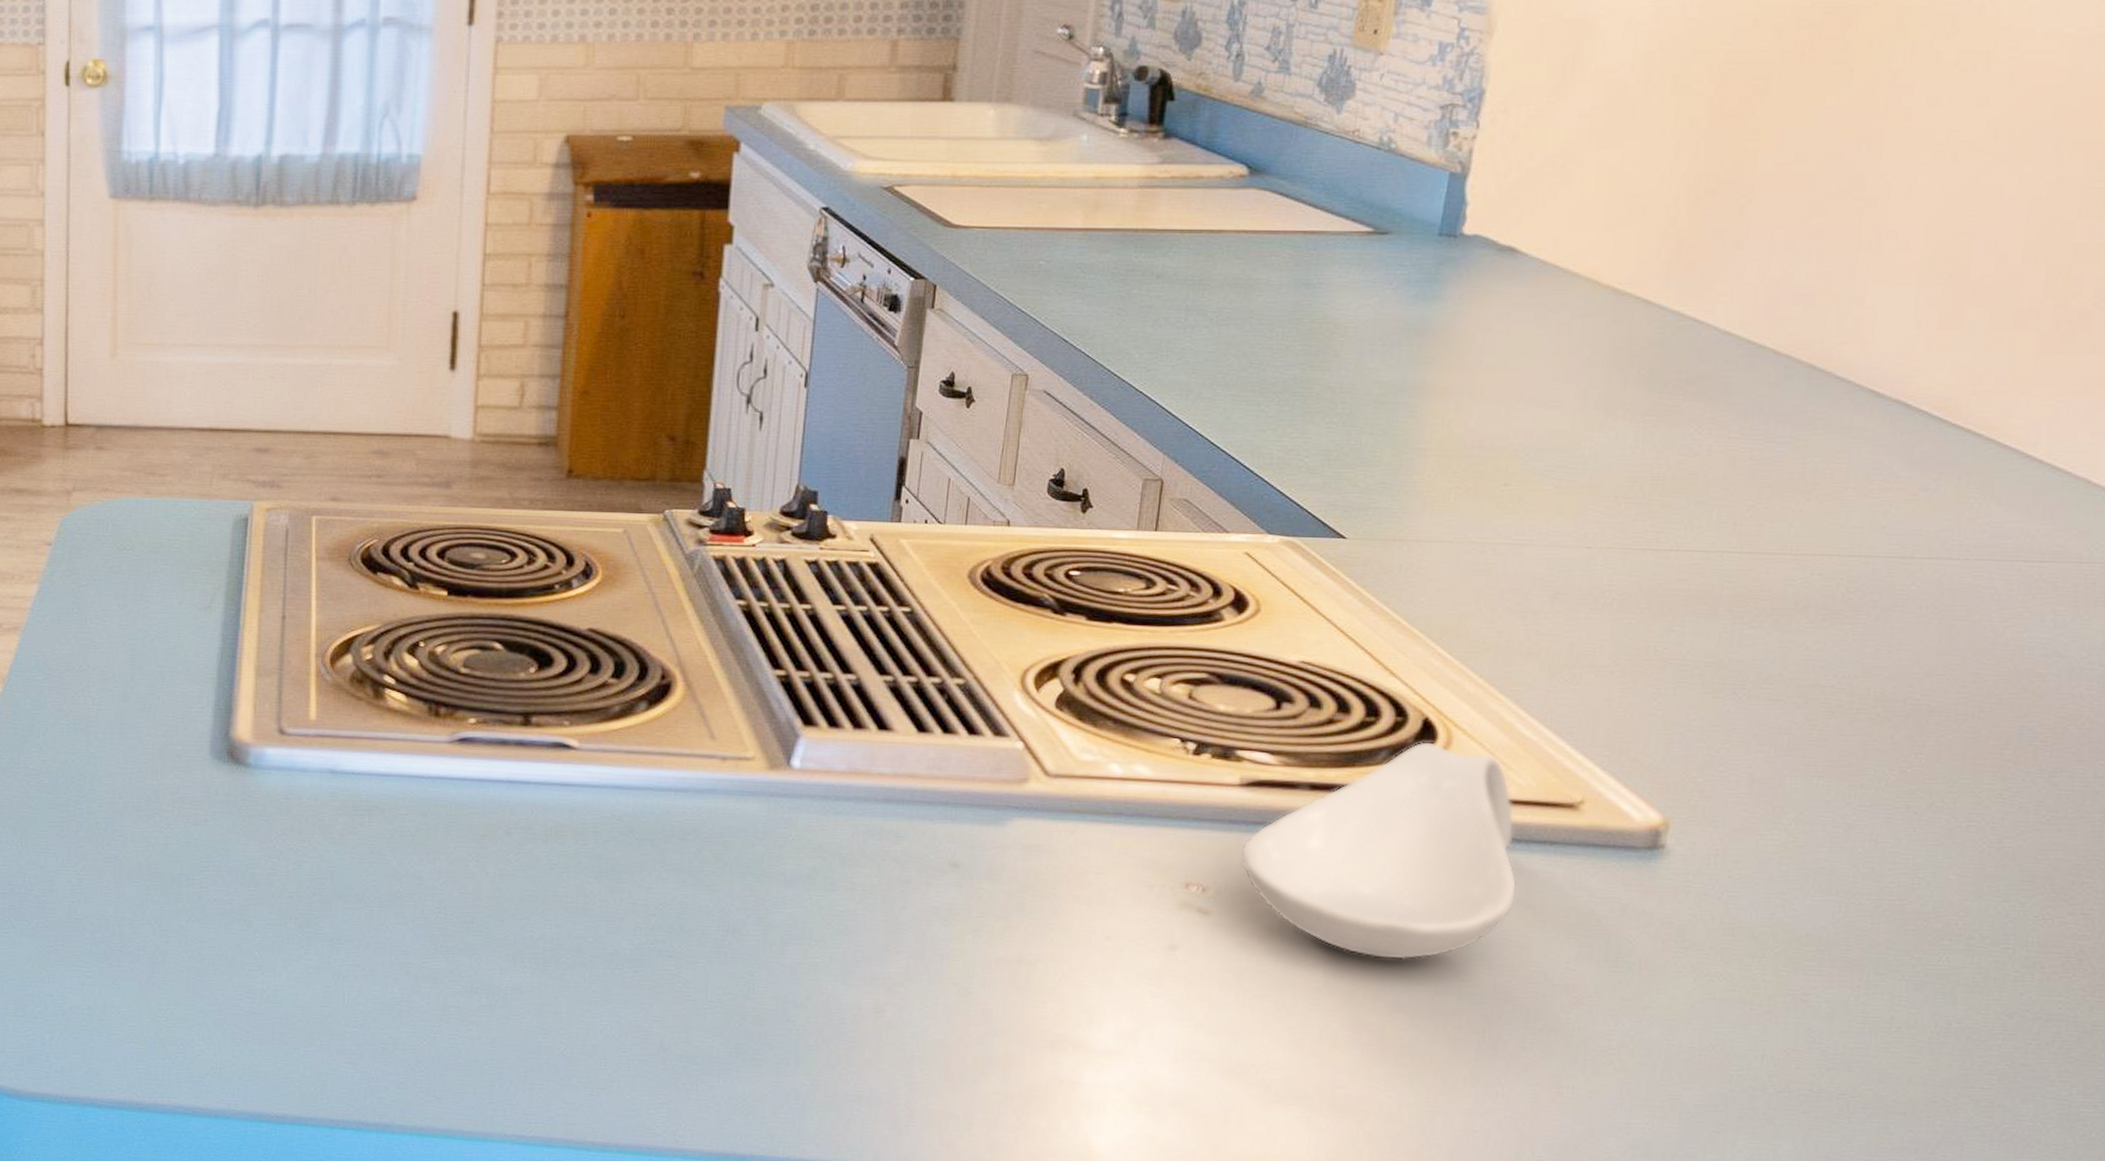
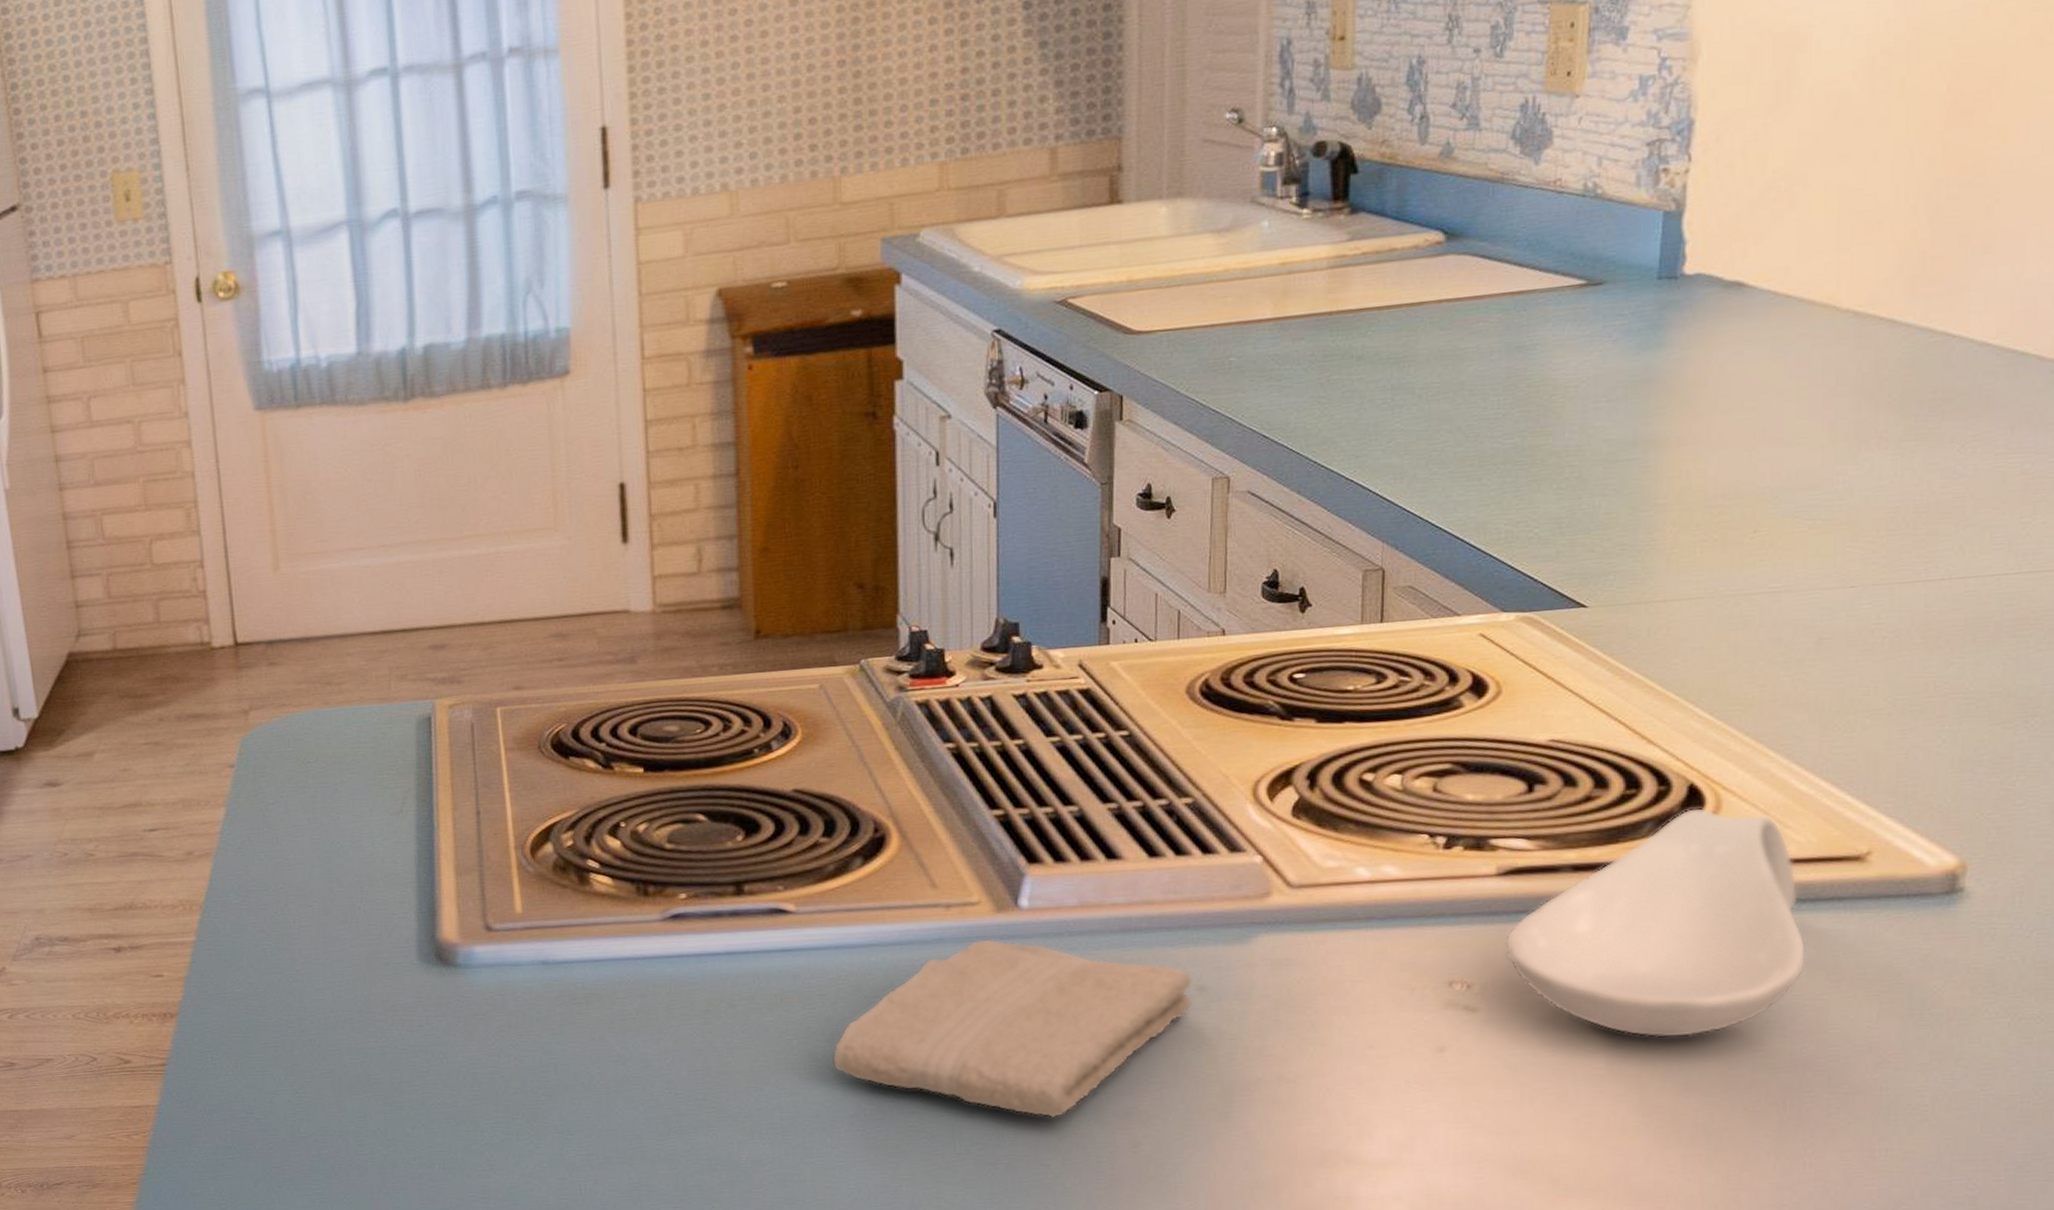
washcloth: none [598,793,948,977] -> present [831,938,1194,1119]

